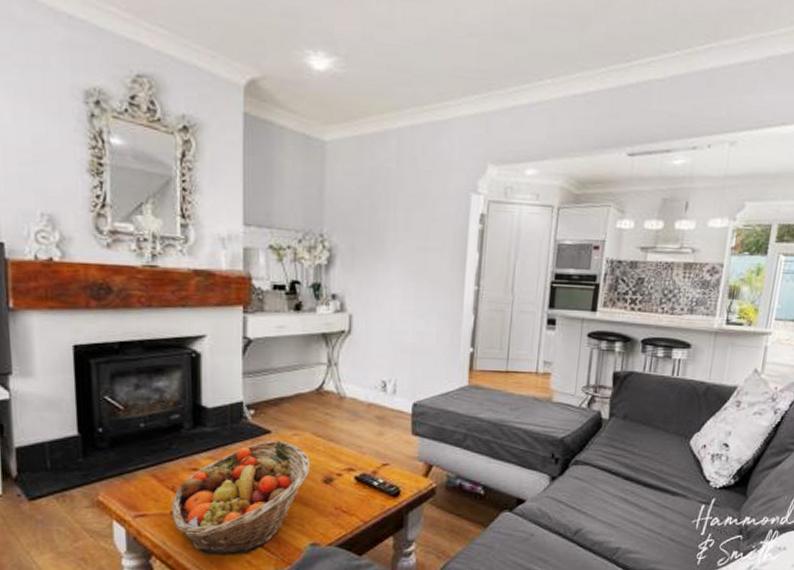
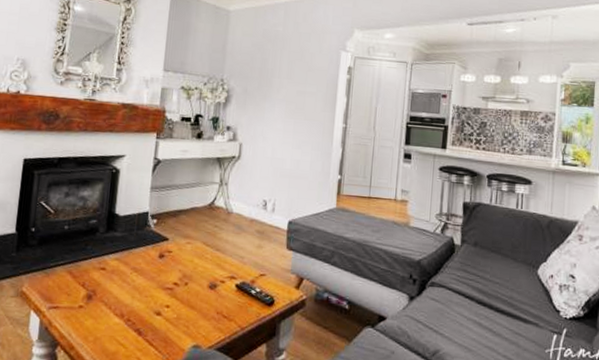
fruit basket: present [172,439,311,555] -> none [79,246,200,351]

